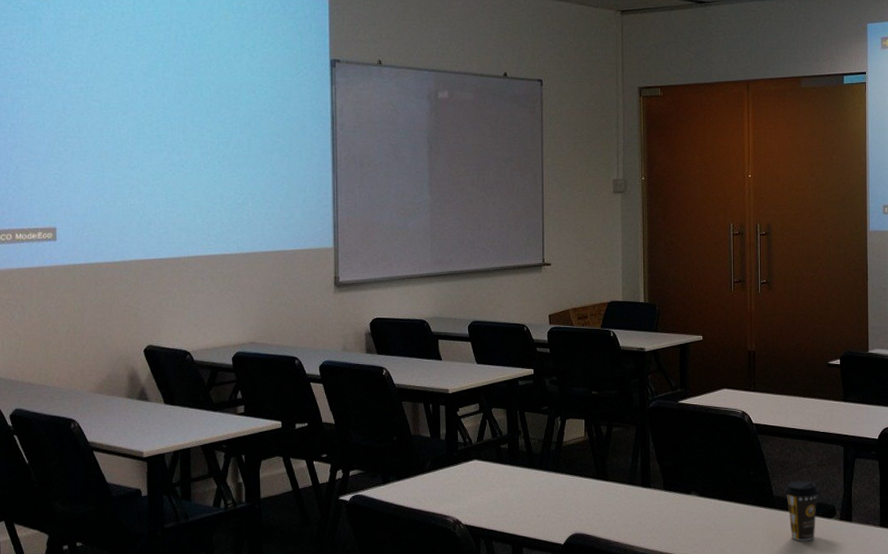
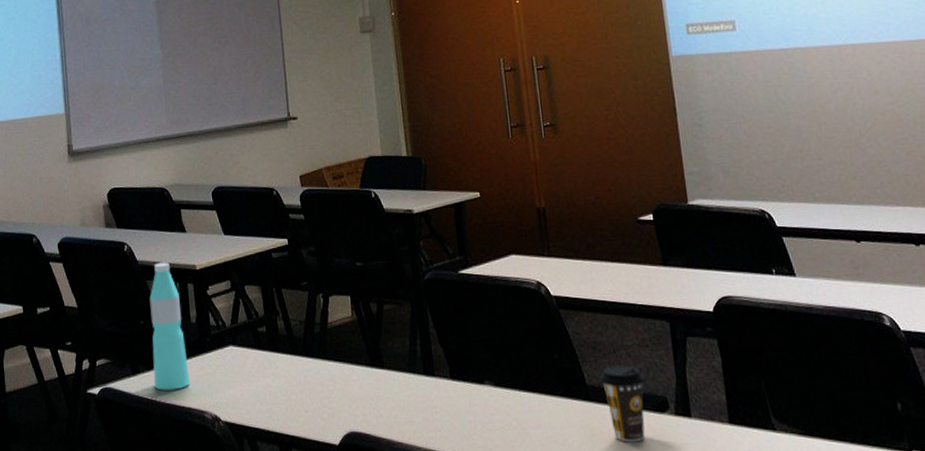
water bottle: none [402,386,436,498] -> present [149,262,190,391]

